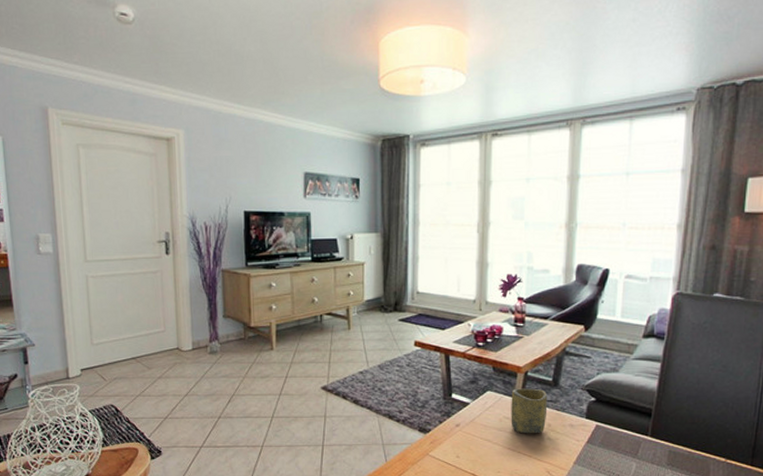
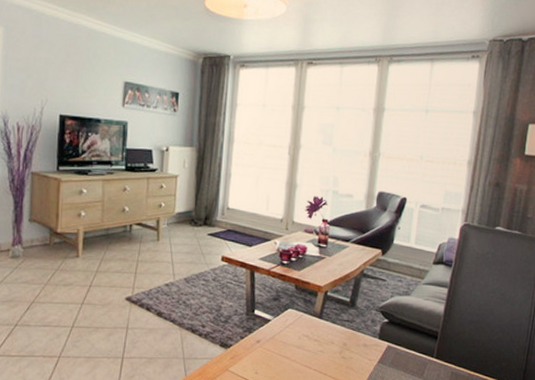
cup: present [511,388,548,434] -> none [309,307,345,352]

